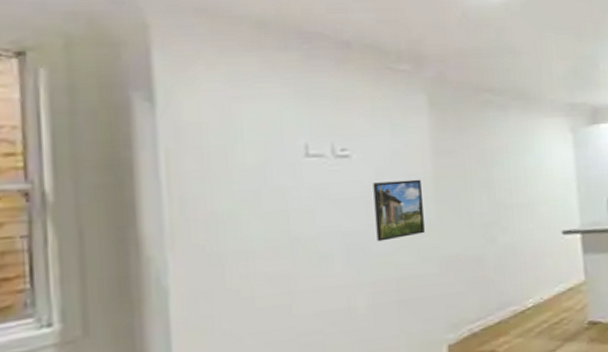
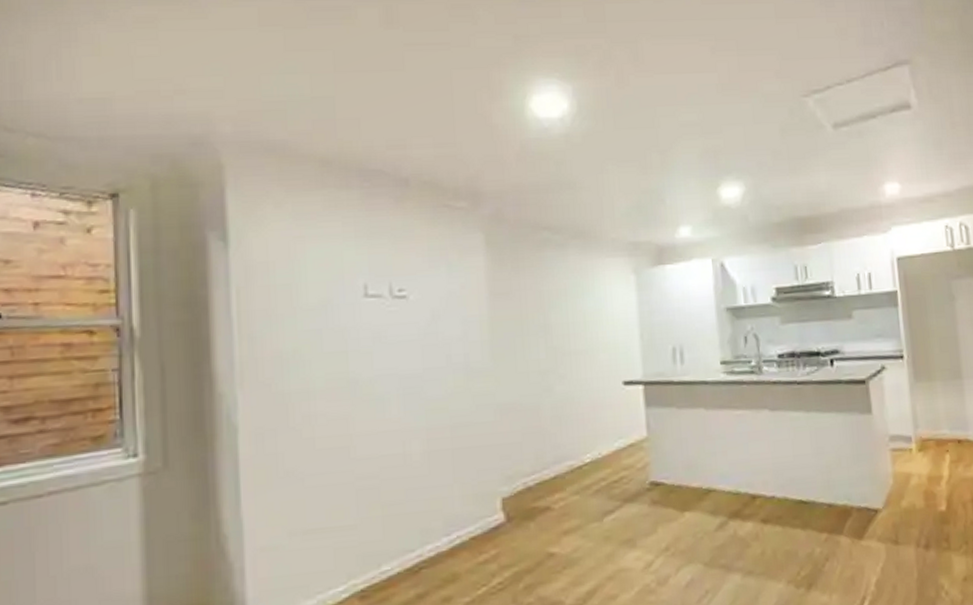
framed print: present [373,179,425,242] -> none [429,322,480,386]

